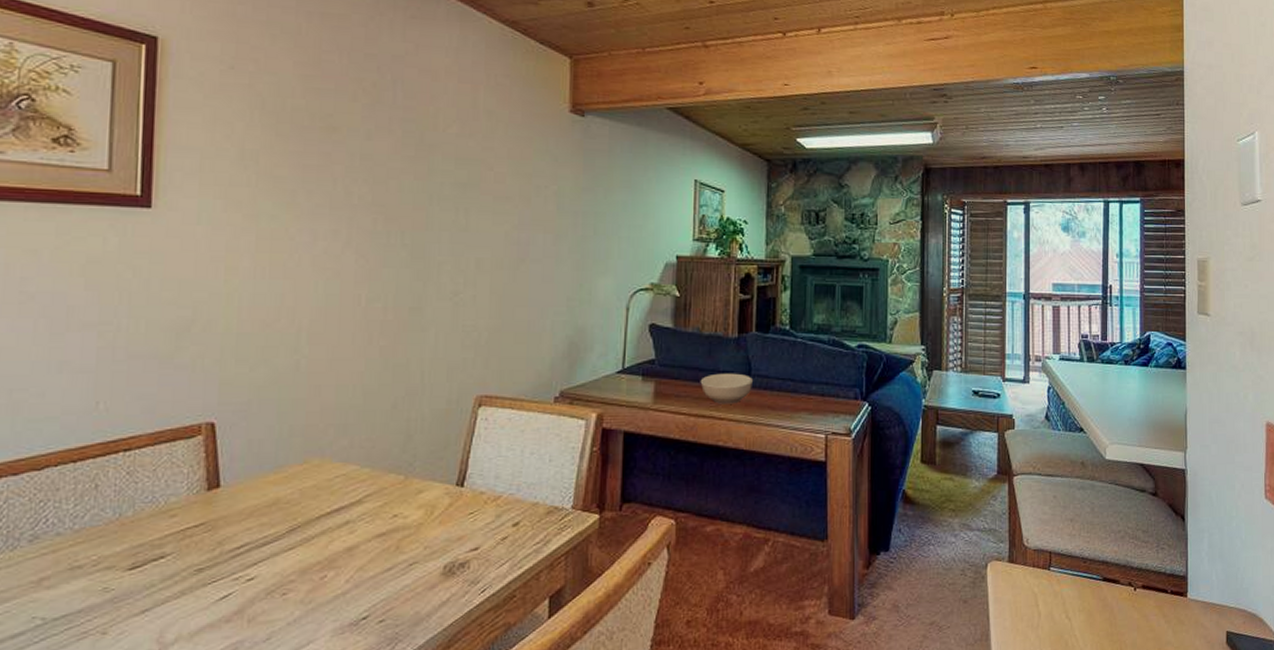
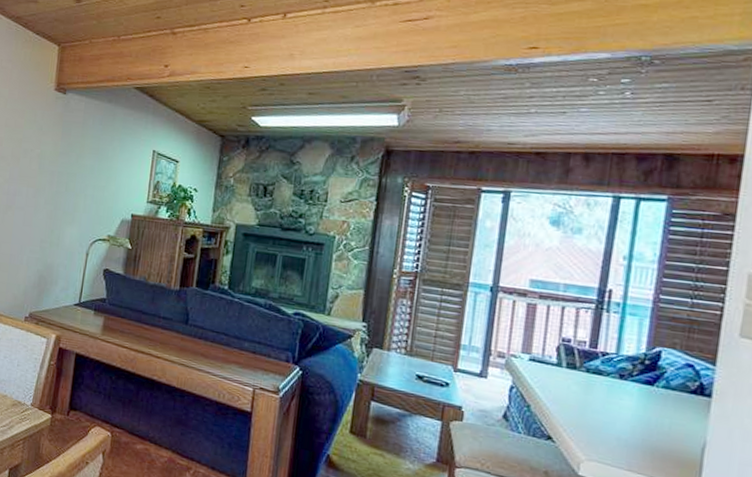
bowl: present [700,373,754,404] -> none [142,318,190,347]

